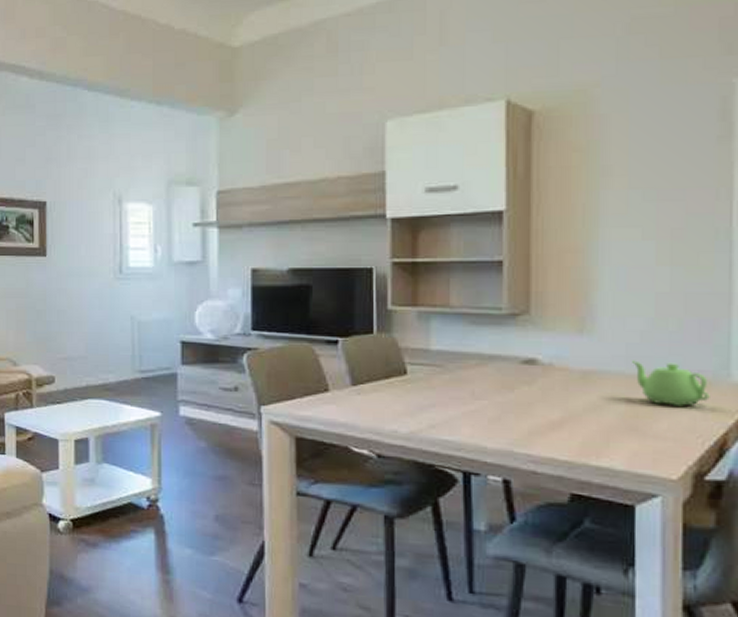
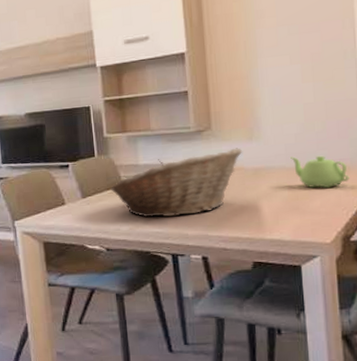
fruit basket: none [390,341,569,423] -> present [110,148,243,218]

